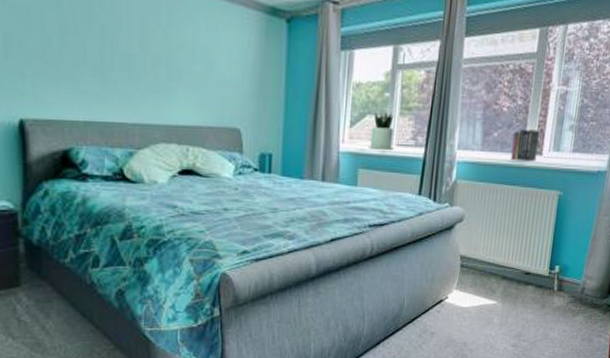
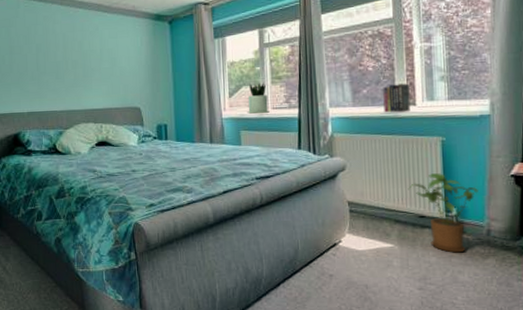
house plant: none [519,229,582,310] -> present [408,173,478,253]

